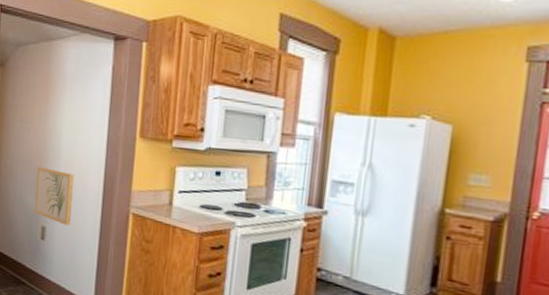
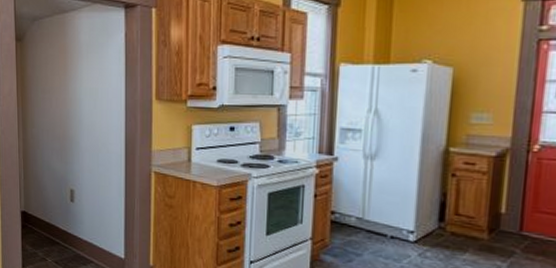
wall art: present [34,166,74,226] -> none [61,134,97,187]

